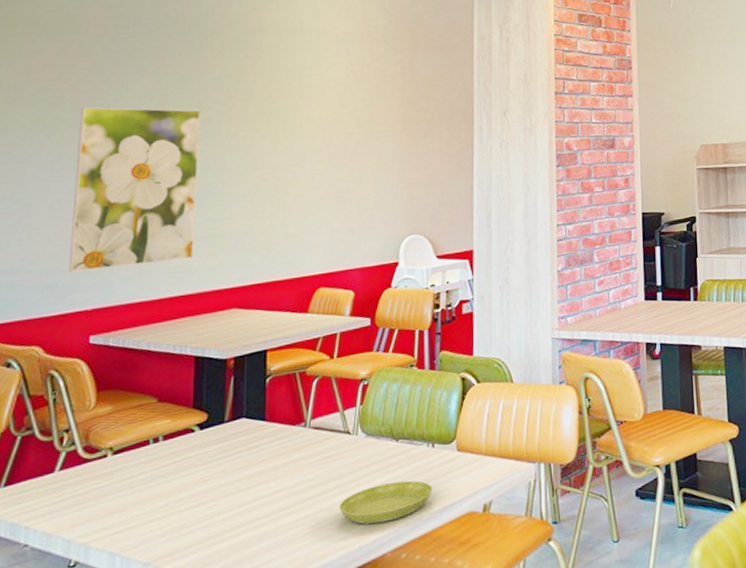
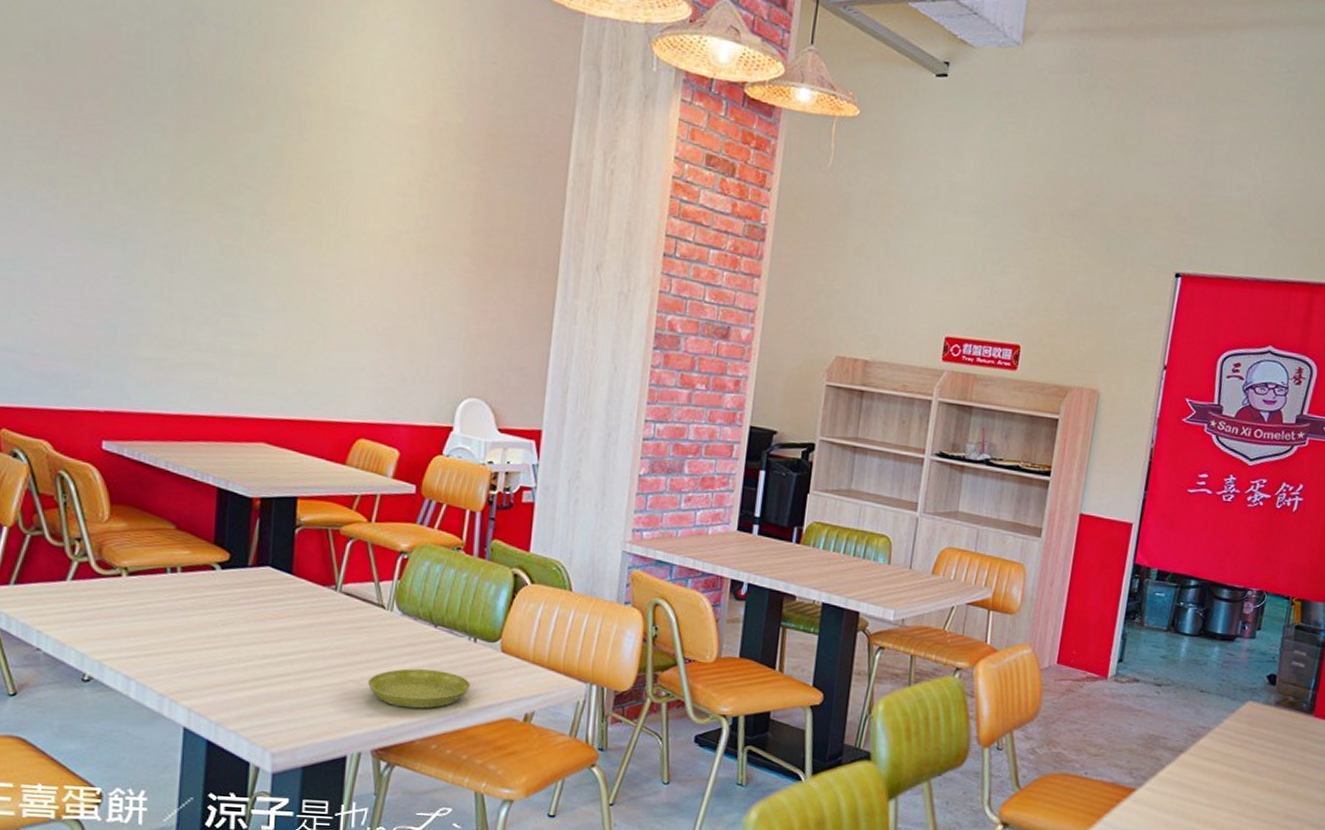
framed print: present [68,107,202,272] -> none [77,164,231,376]

